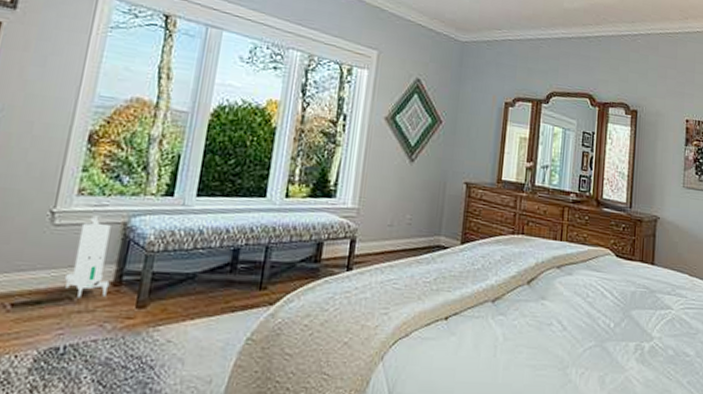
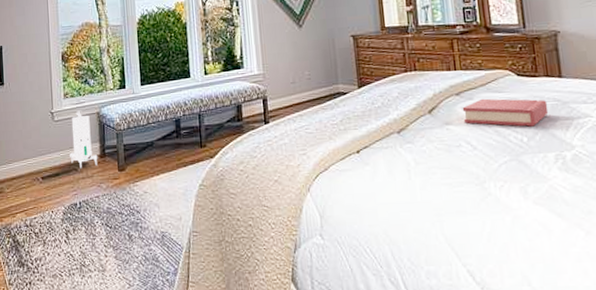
hardback book: none [559,275,638,312] -> present [462,98,549,127]

